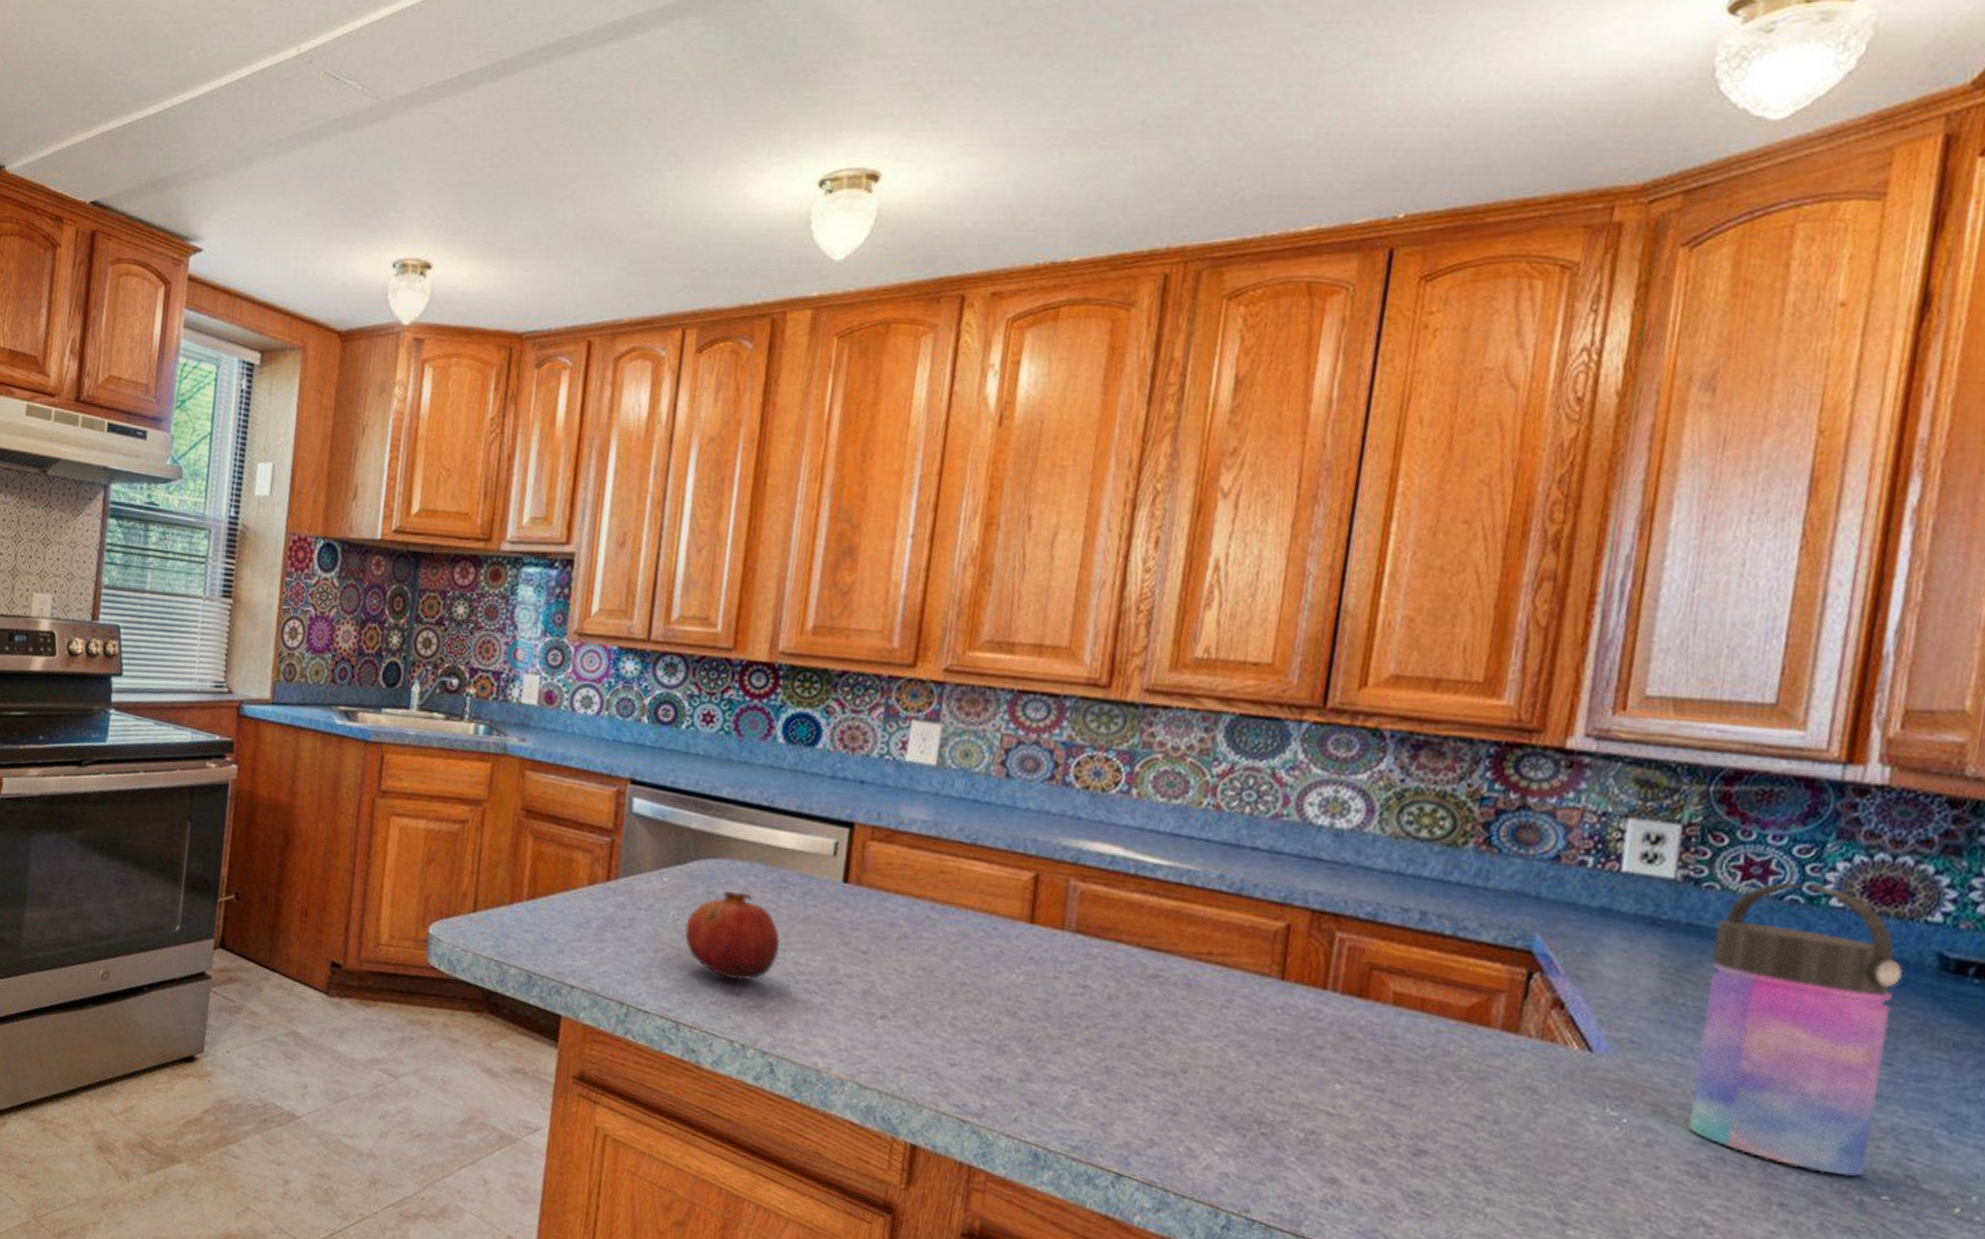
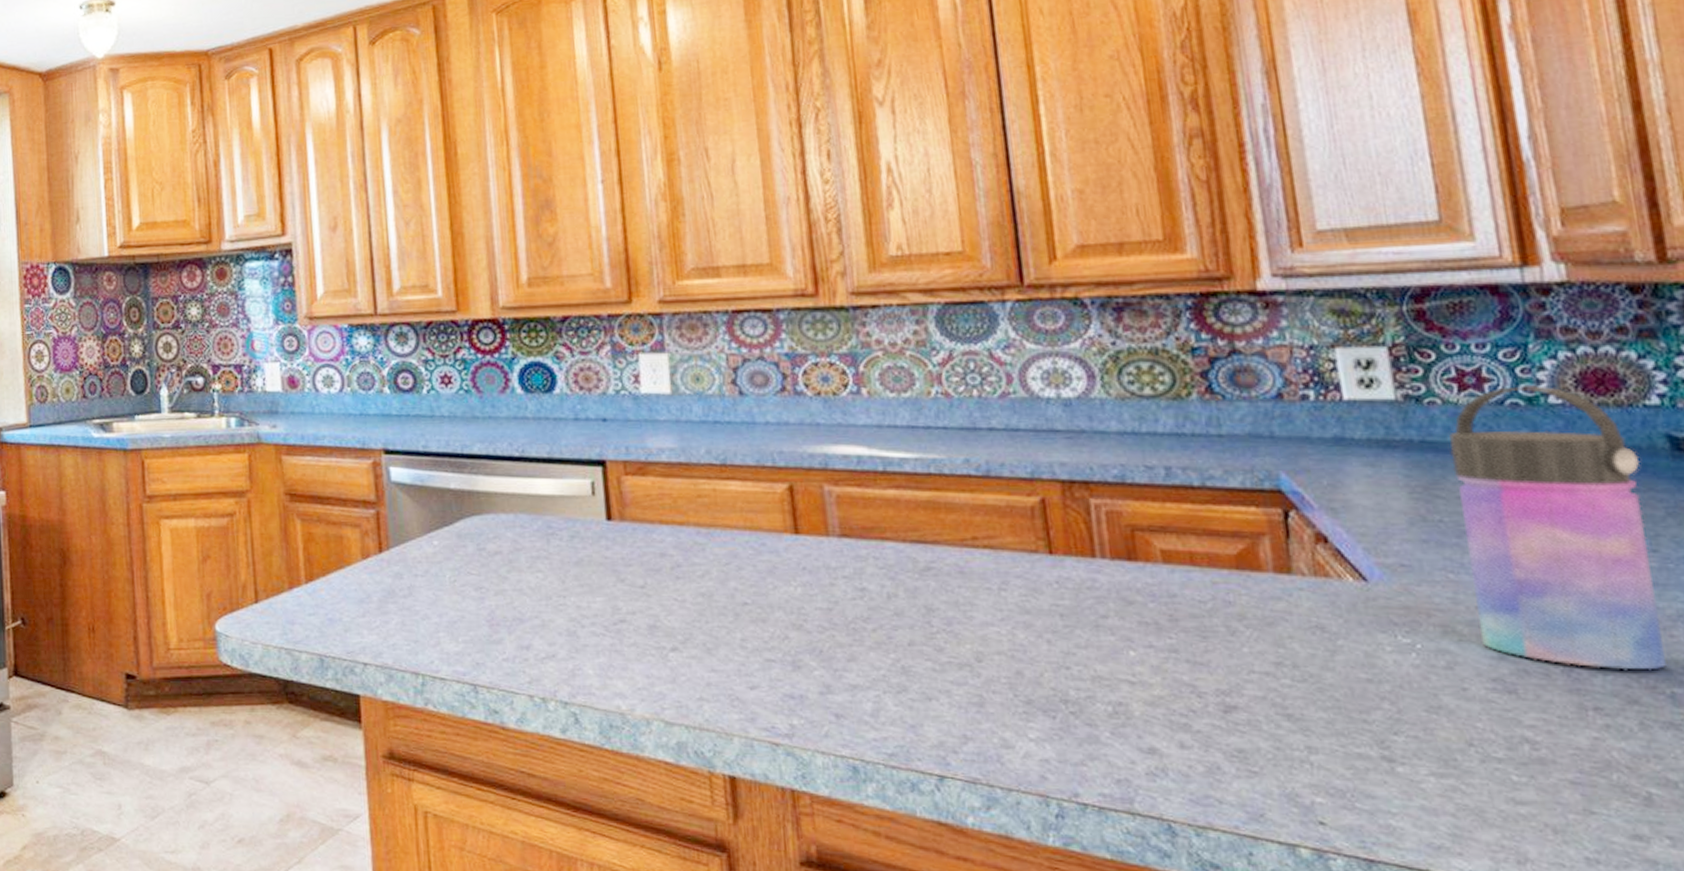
fruit: present [684,891,781,980] -> none [464,545,560,632]

